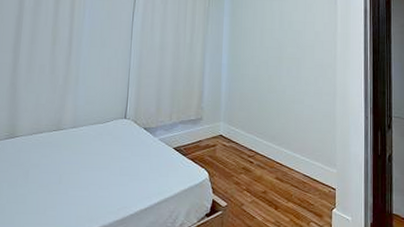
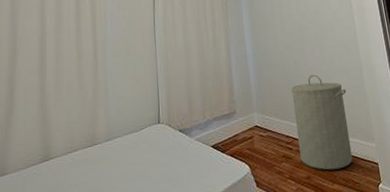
laundry hamper: none [259,93,316,189] -> present [291,74,353,170]

